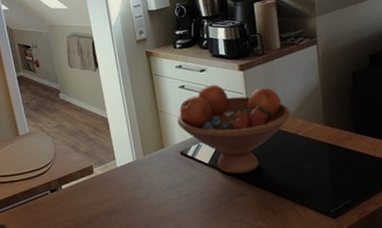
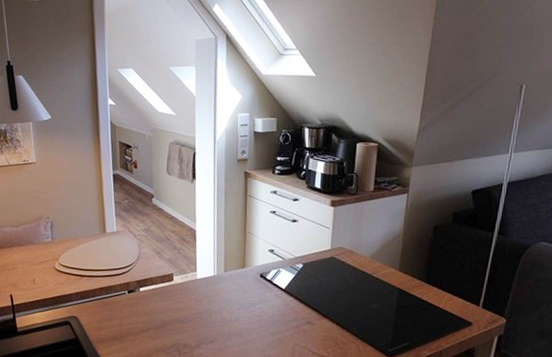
fruit bowl: present [177,85,291,174] -> none [263,215,370,304]

